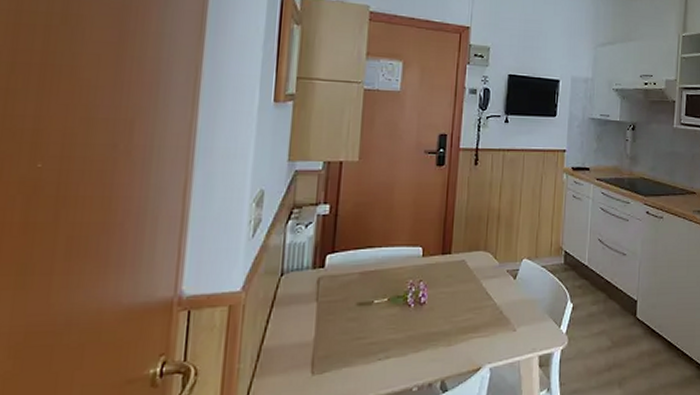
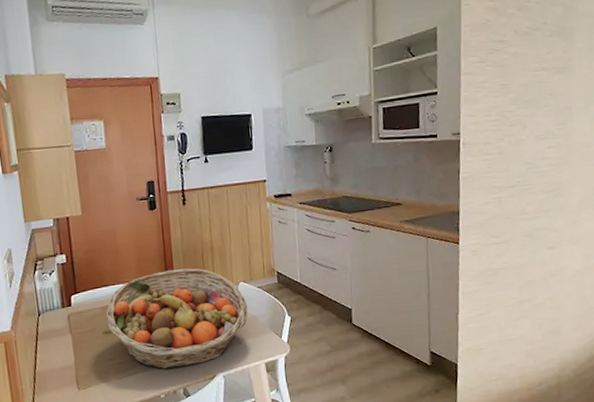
fruit basket: none [363,237,529,357] -> present [106,268,248,370]

